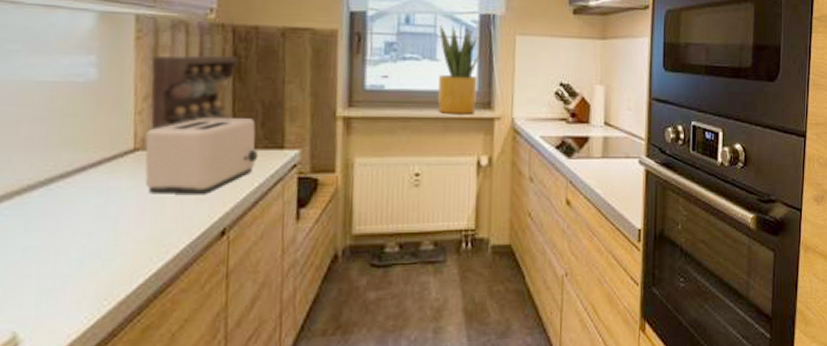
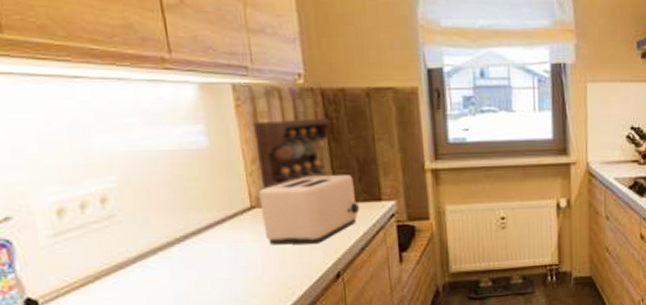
planter: present [438,24,484,115] -> none [513,75,557,162]

